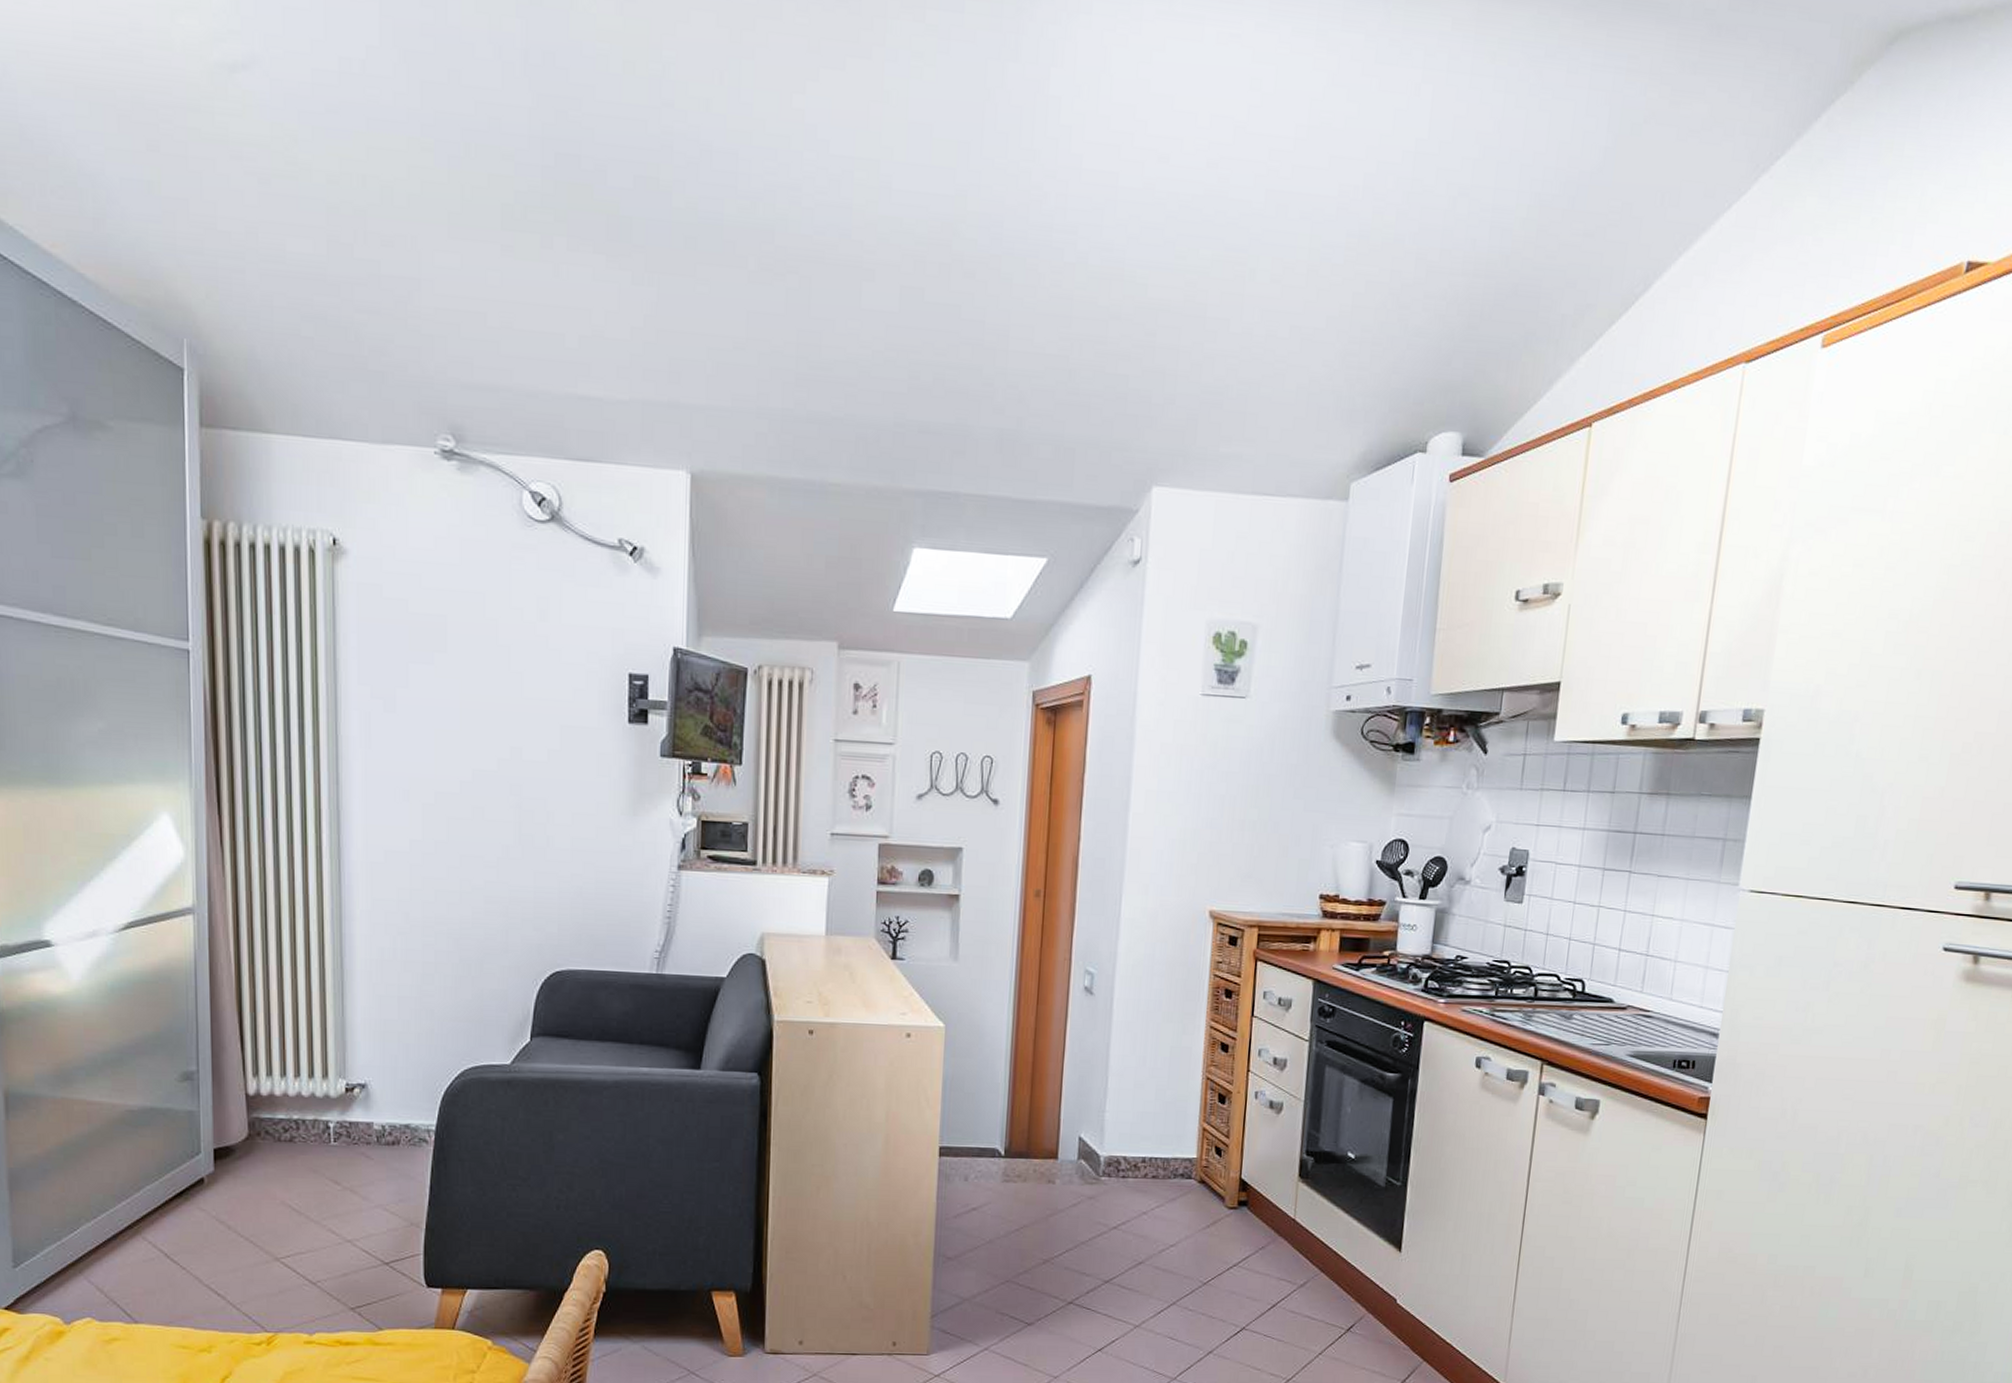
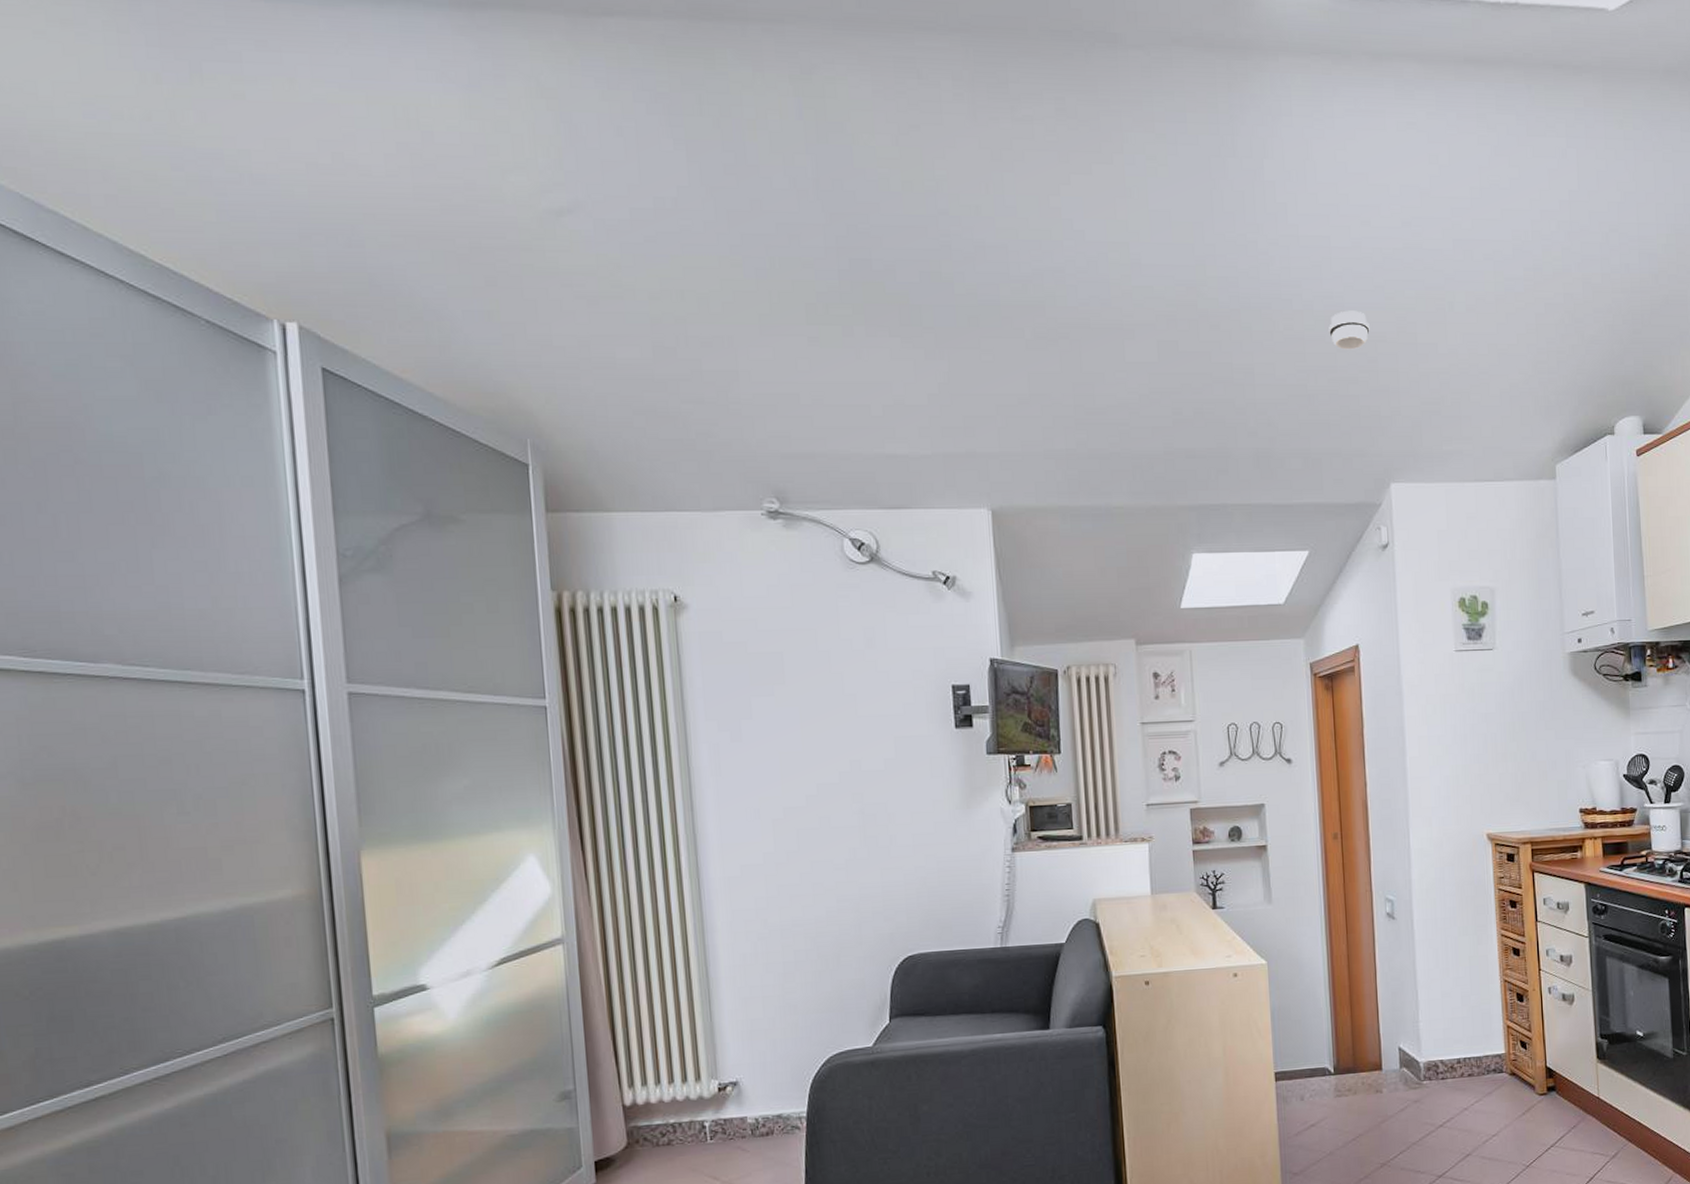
smoke detector: none [1103,268,1152,318] -> present [1329,310,1370,350]

